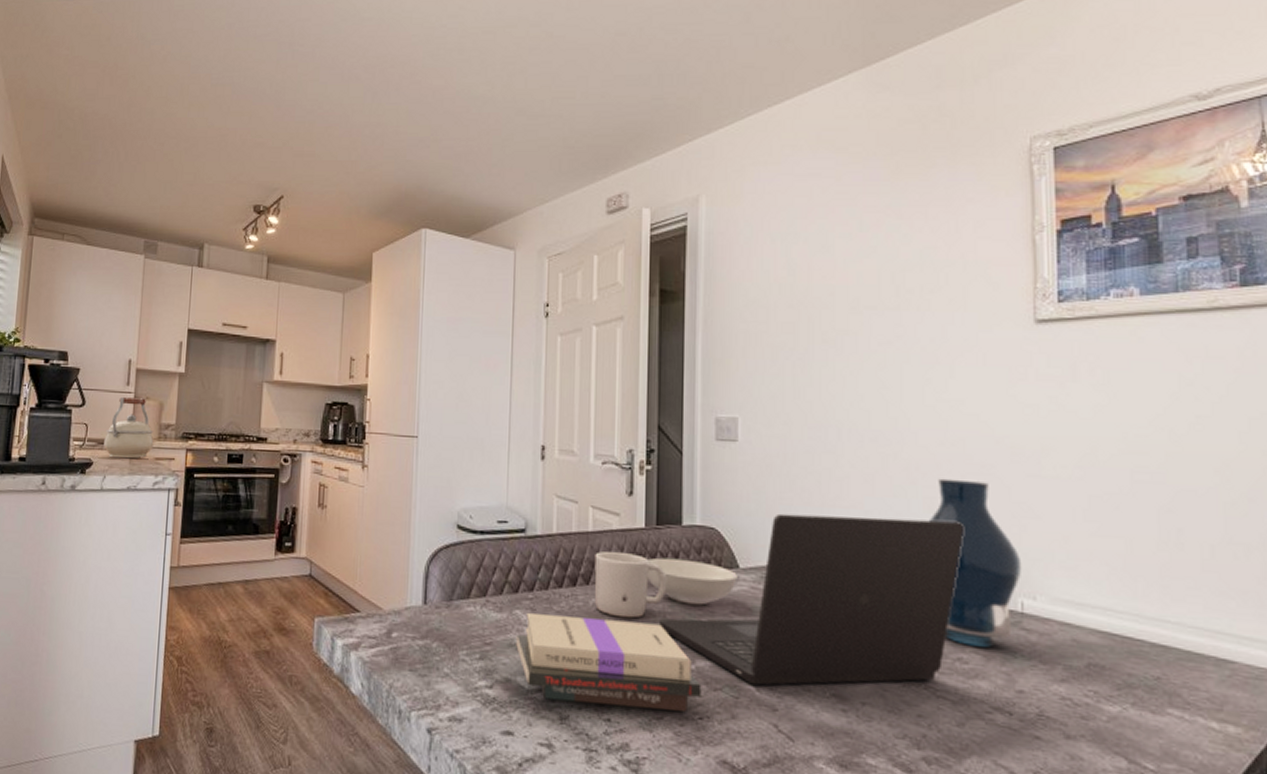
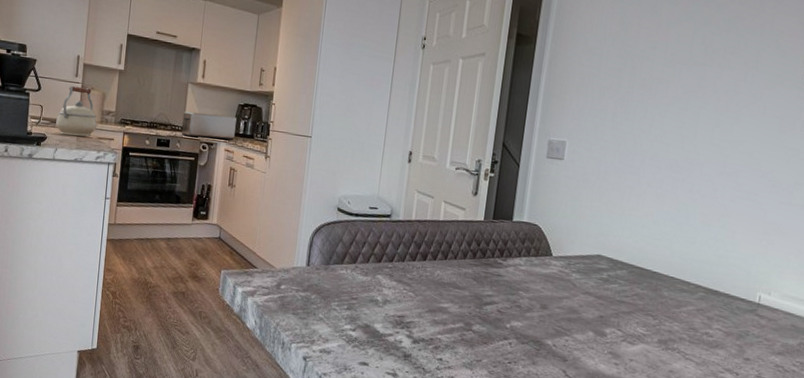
toaster: none [256,417,324,450] -> present [181,111,237,141]
books: present [516,613,702,712] -> none [376,278,513,357]
mug: present [594,551,667,619] -> none [439,236,496,288]
bowl: present [647,557,737,606] -> none [481,244,550,282]
laptop: present [658,513,965,686] -> none [486,217,727,347]
vase: present [928,478,1022,647] -> none [698,200,765,327]

